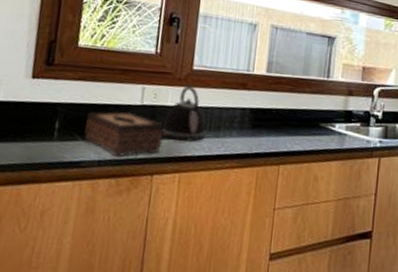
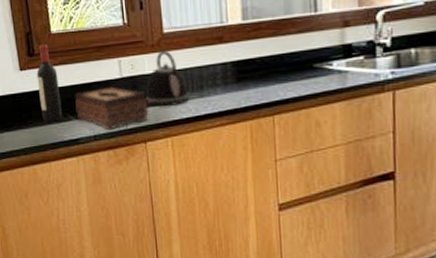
wine bottle: none [44,56,75,140] -> present [36,44,62,122]

